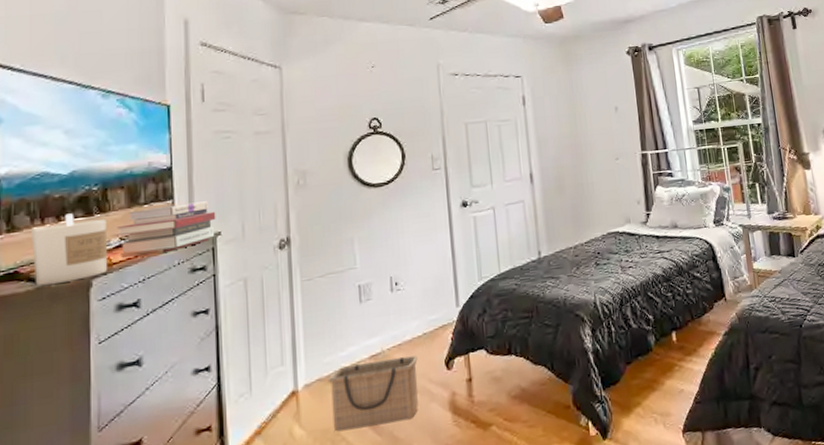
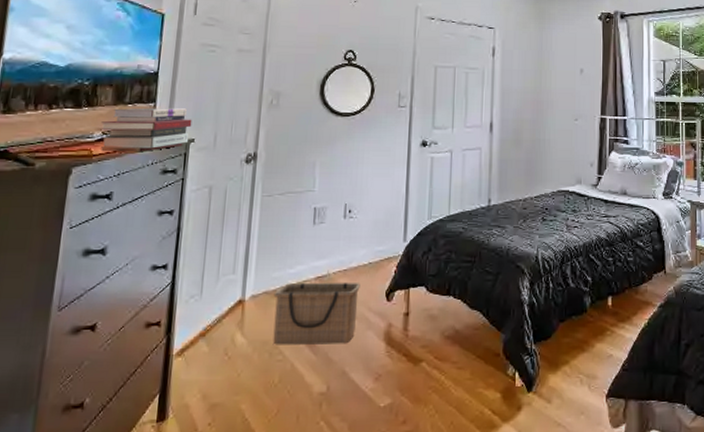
candle: present [30,213,108,286] -> none [21,103,93,168]

